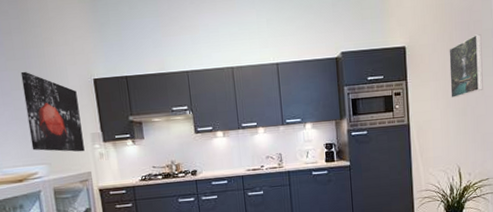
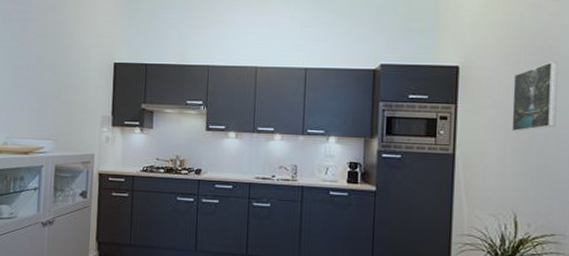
wall art: present [20,71,85,152] -> none [43,48,96,133]

